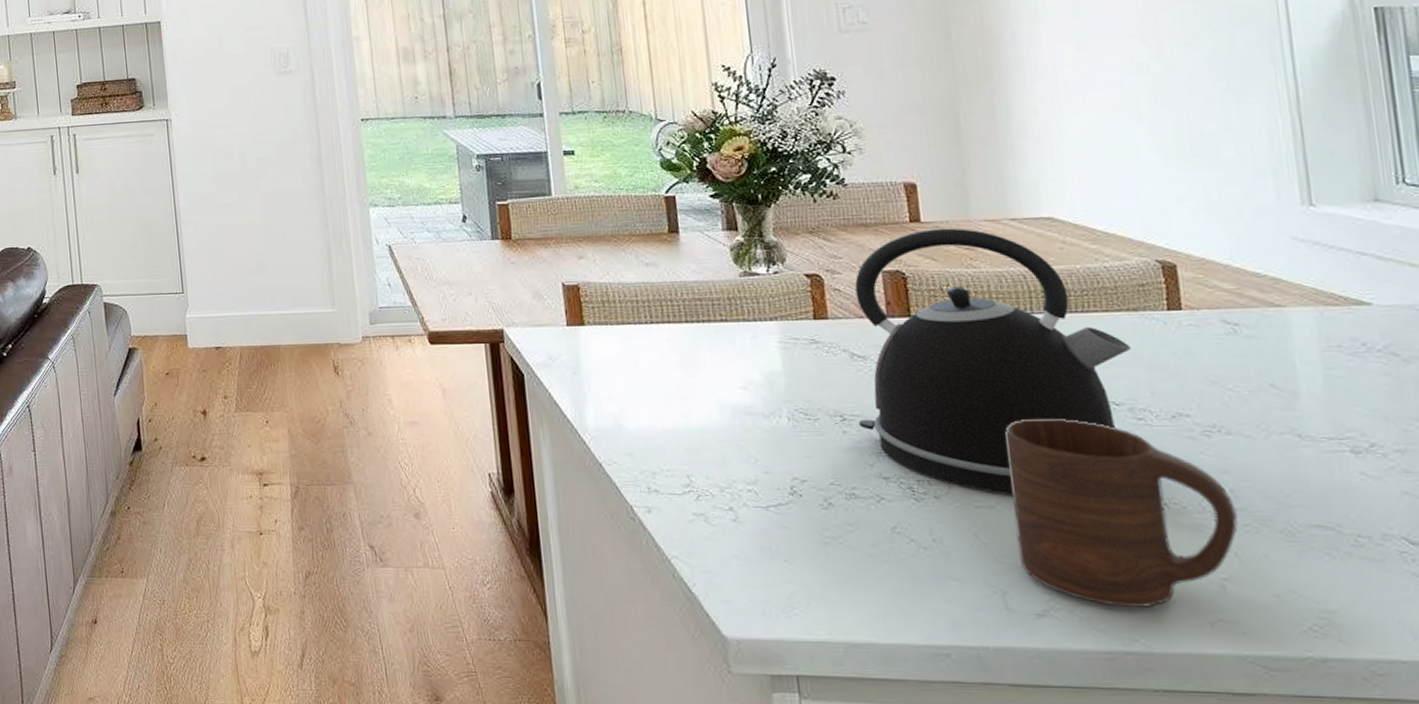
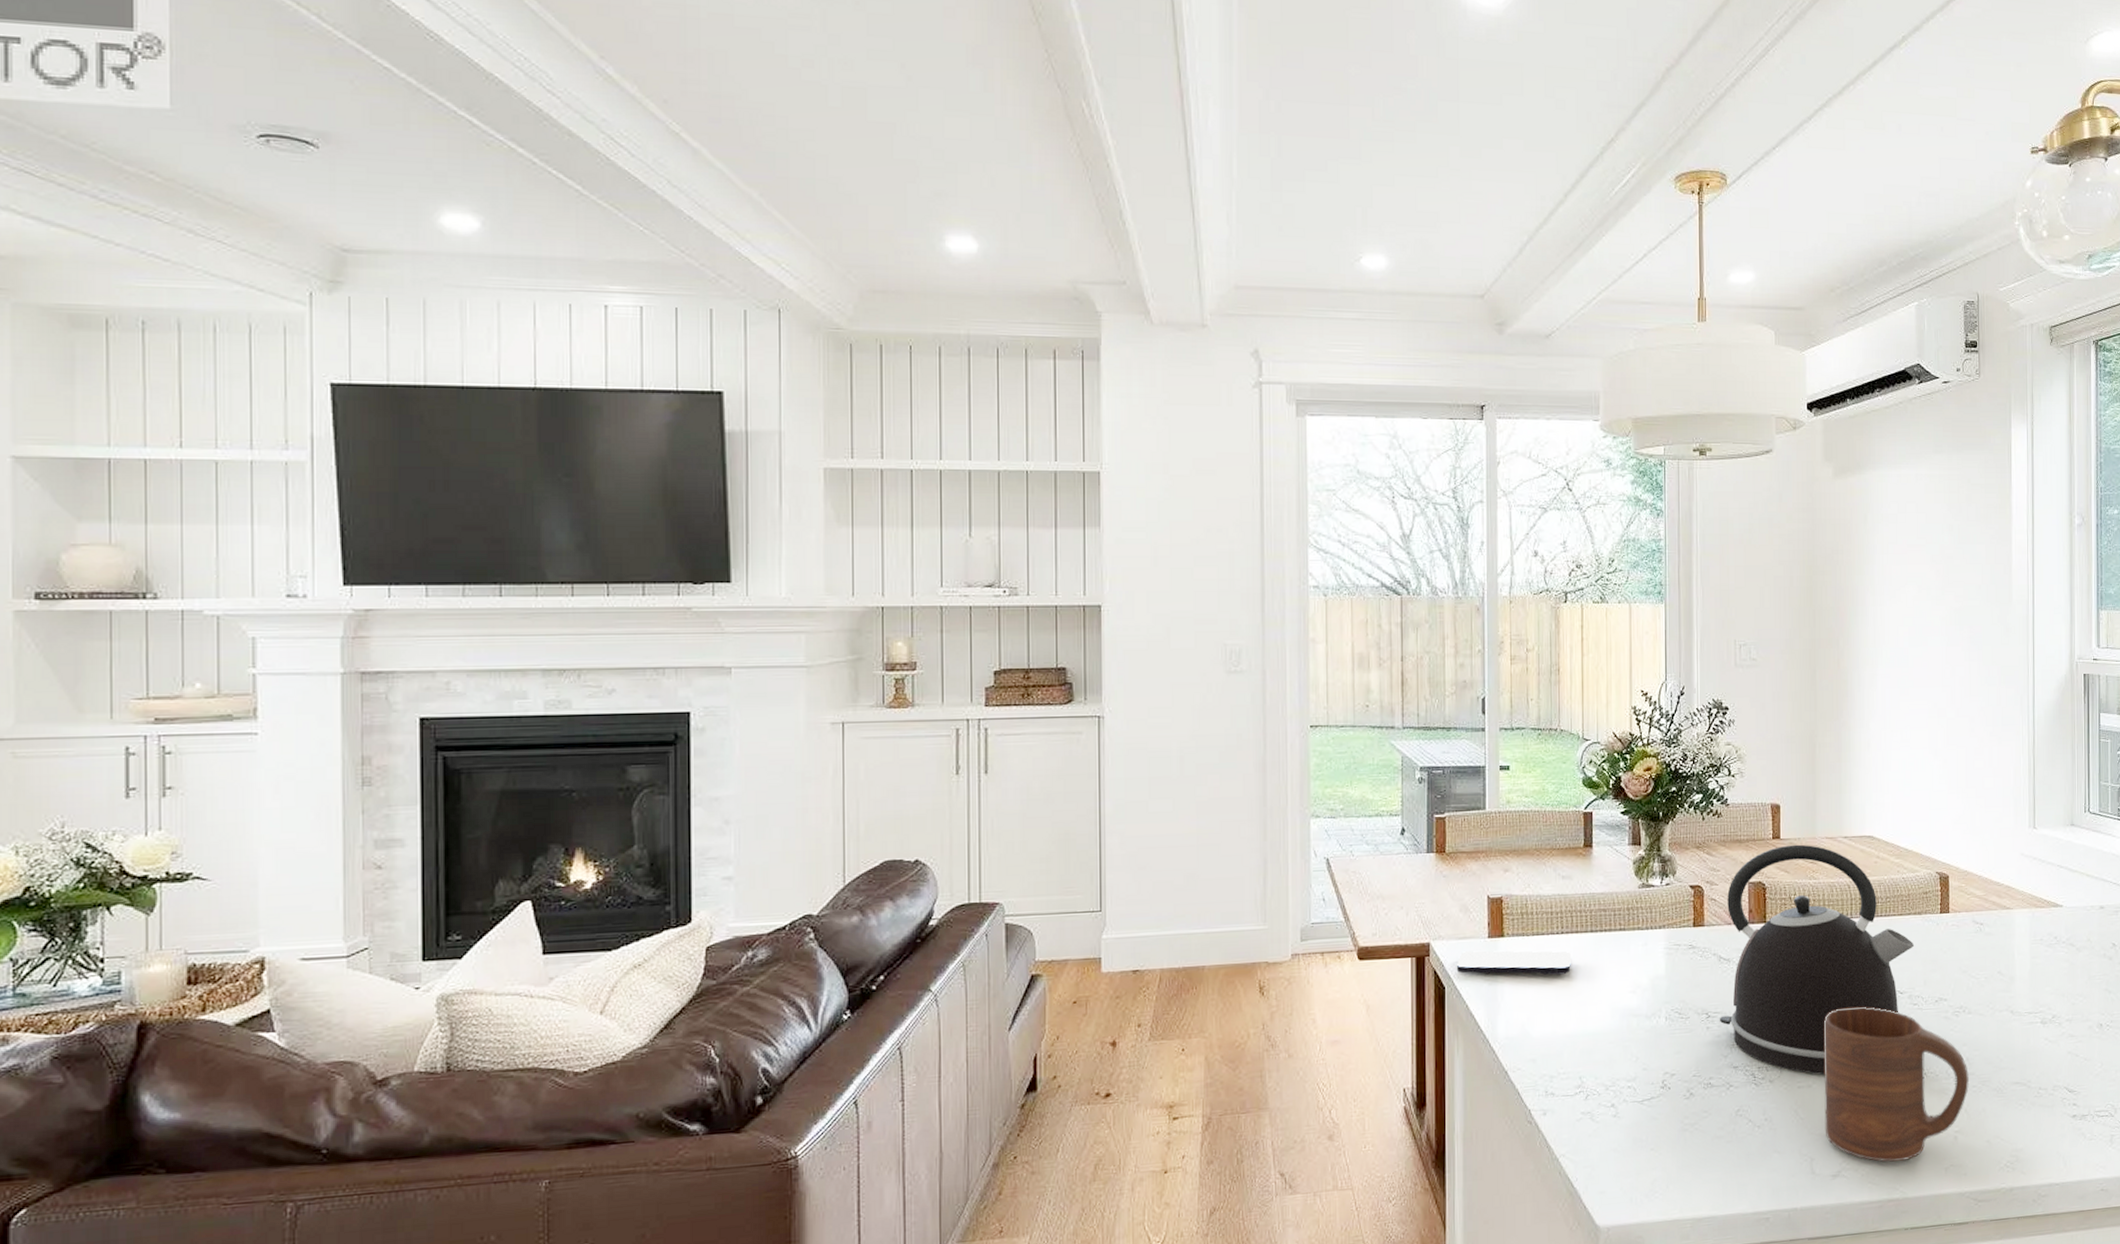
smartphone: none [534,338,666,367] -> present [1456,950,1572,975]

